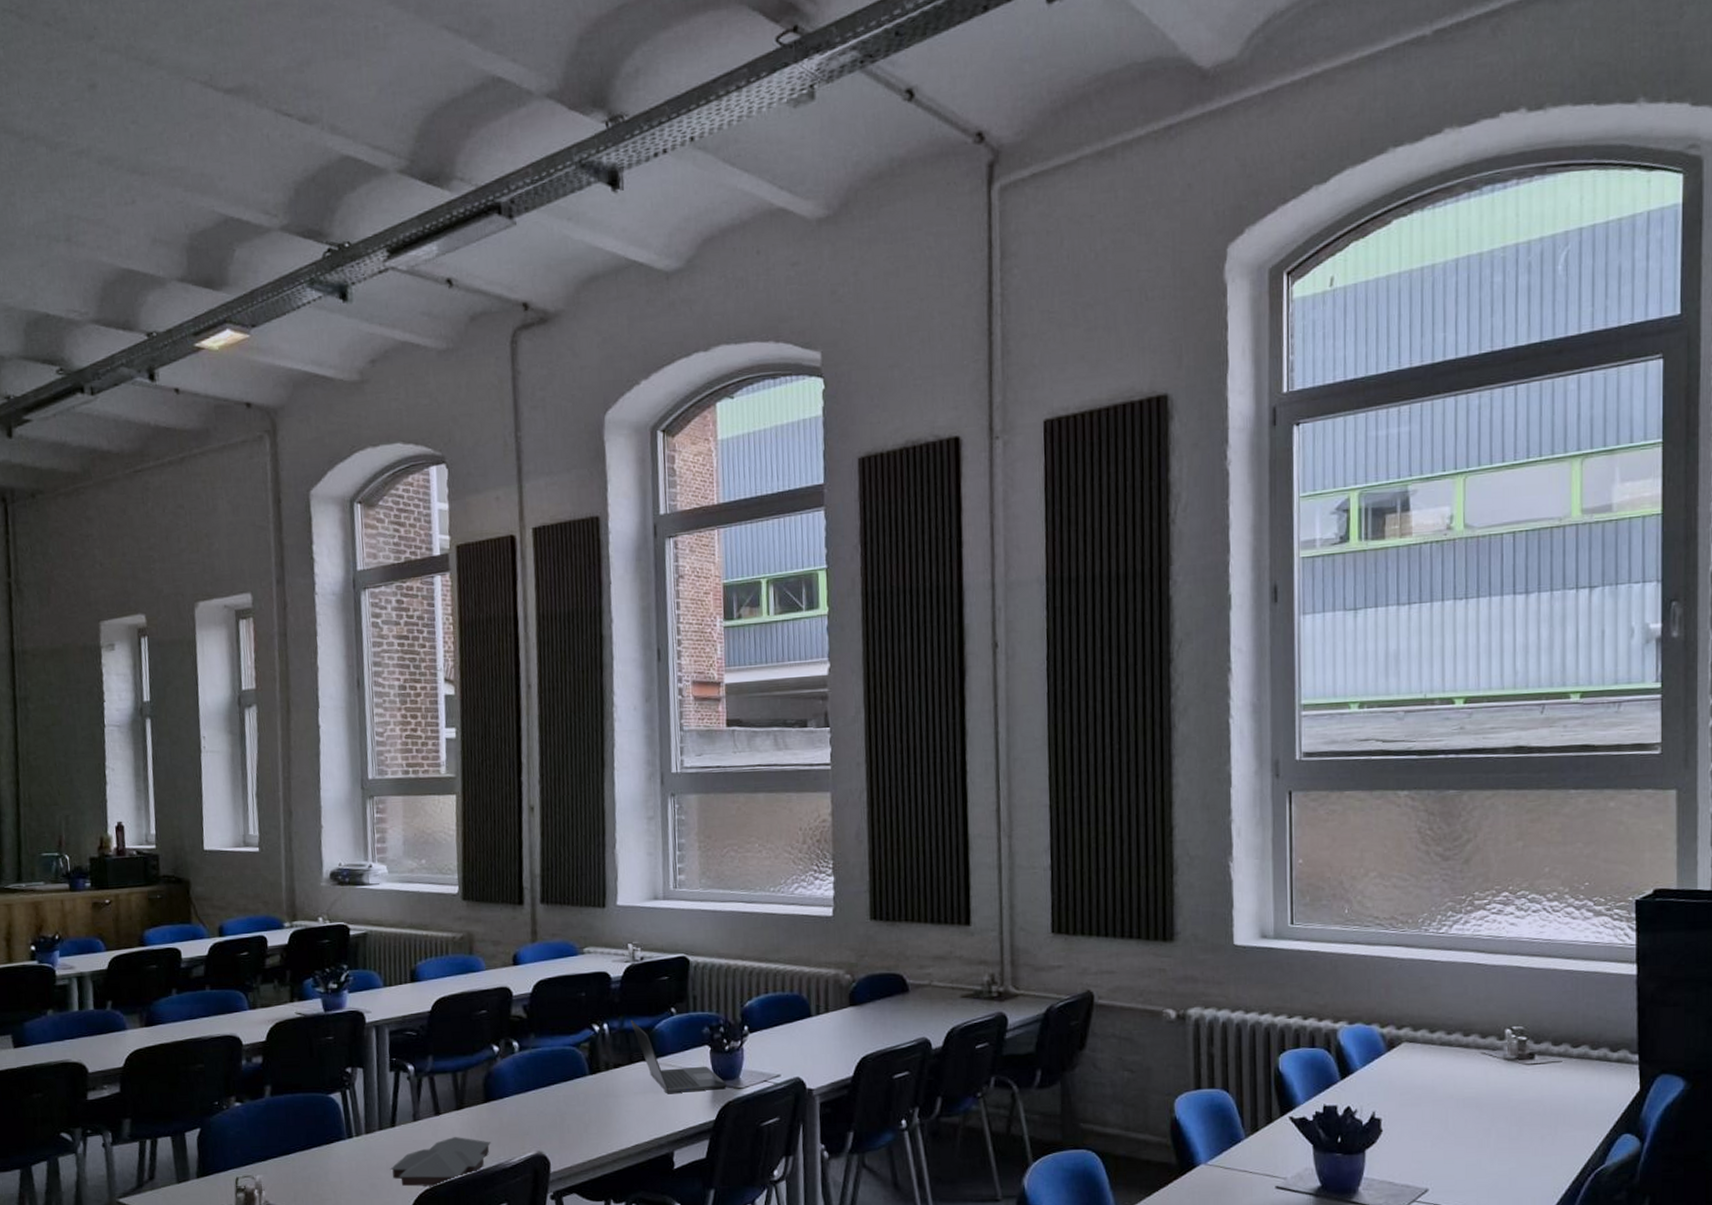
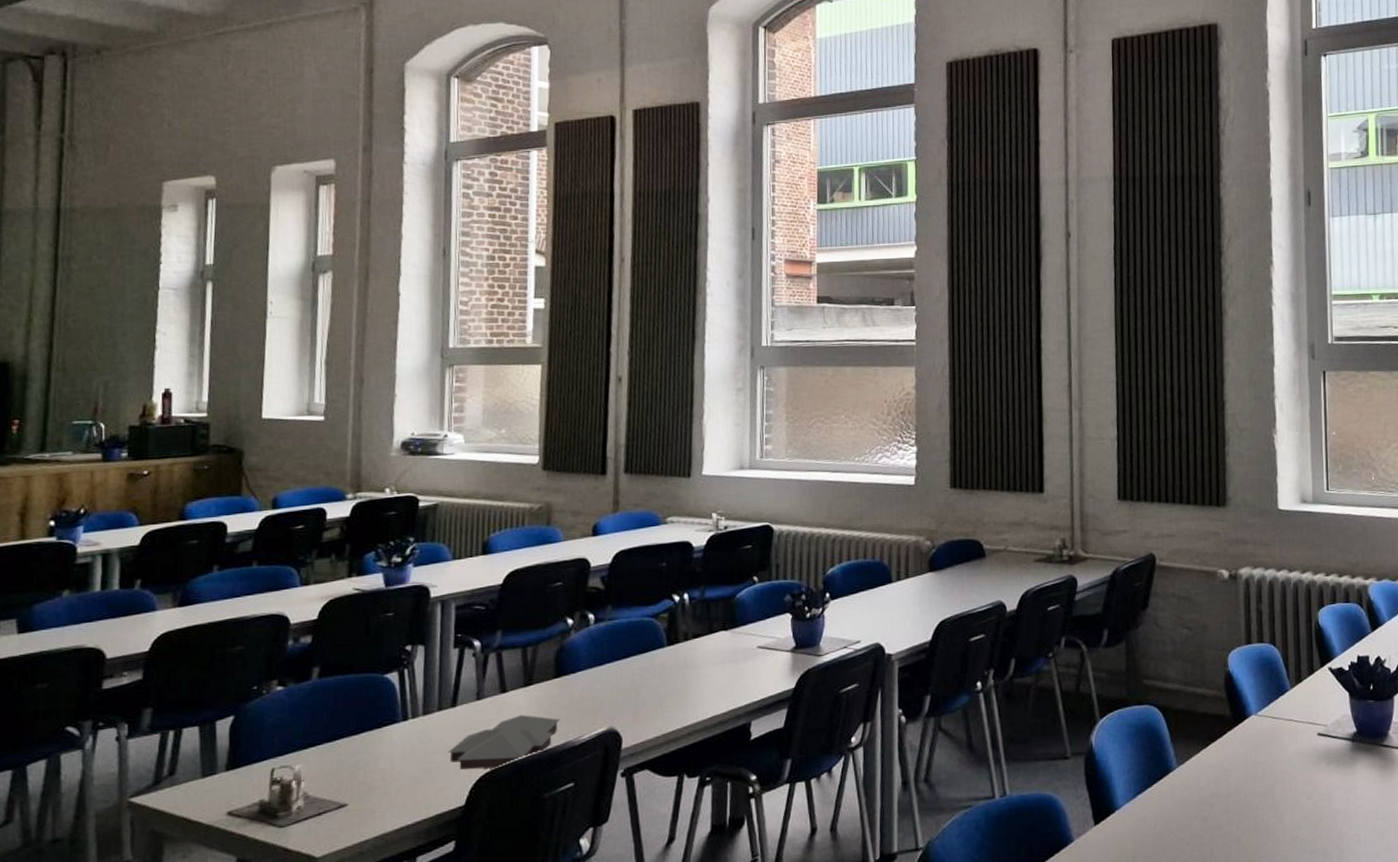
laptop: present [630,1019,727,1093] -> none [711,589,807,663]

